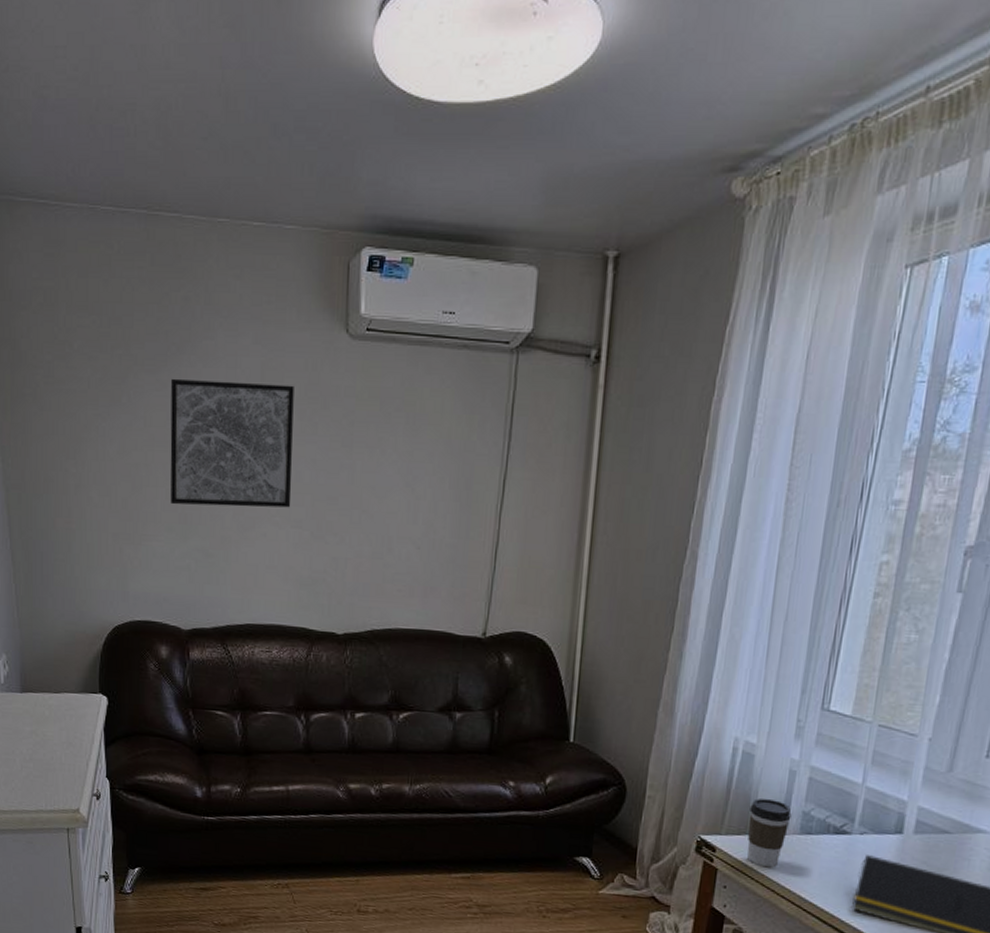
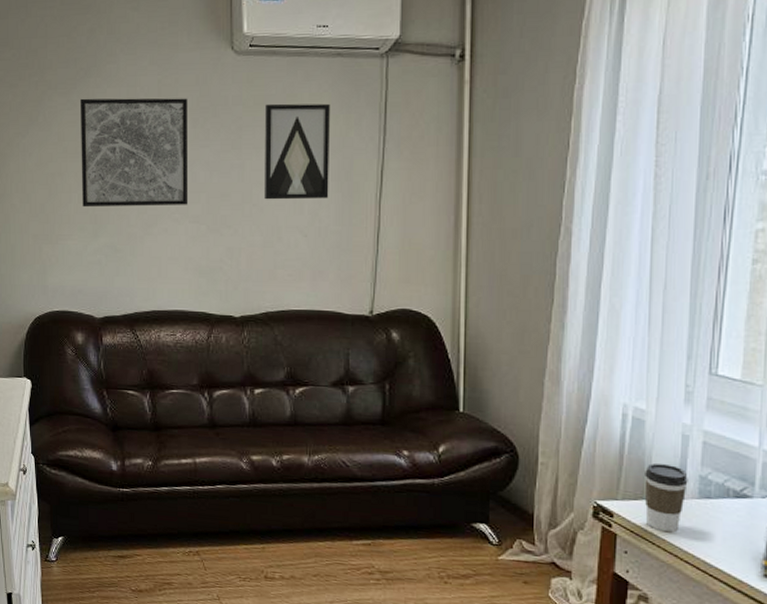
wall art: none [374,397,452,508] -> present [263,103,330,200]

